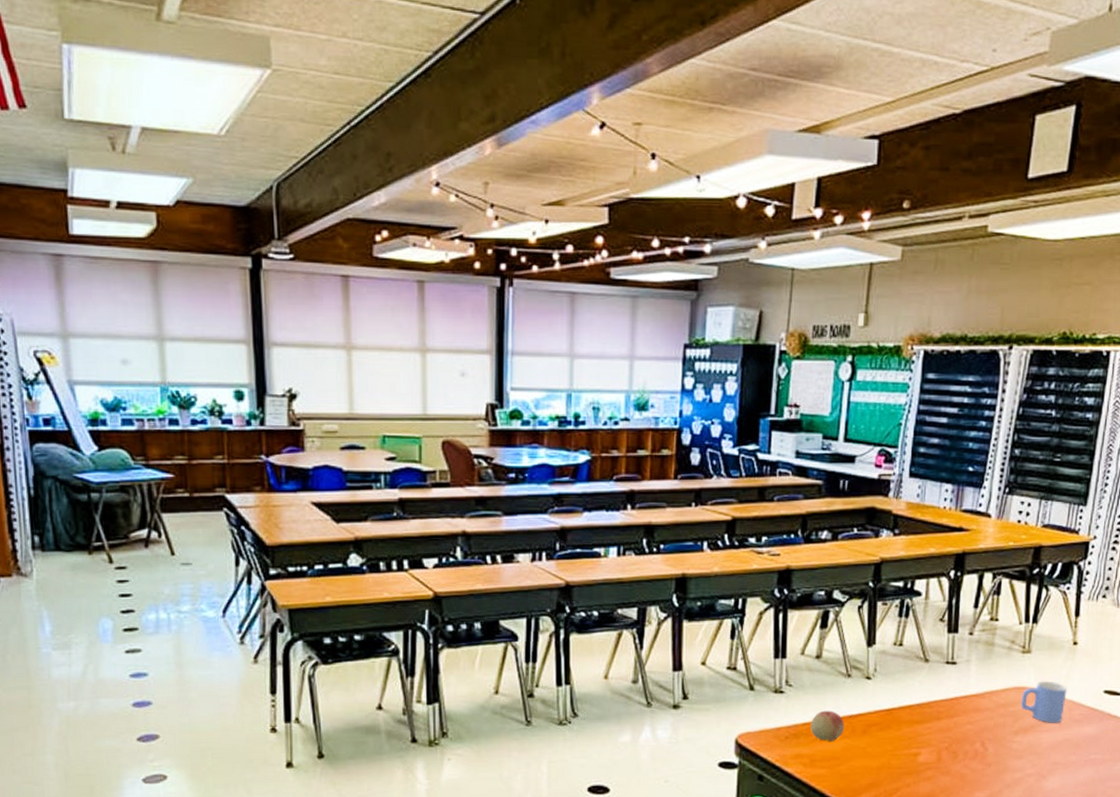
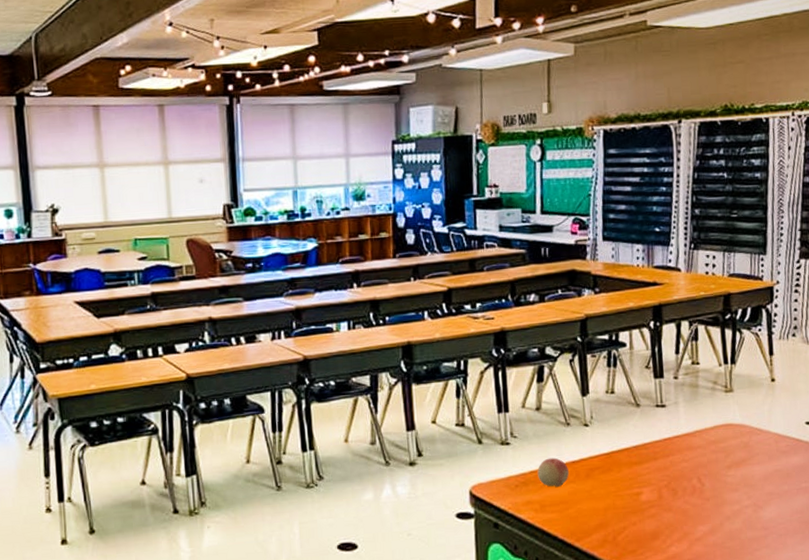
mug: present [1020,681,1067,723] -> none [729,416,772,456]

